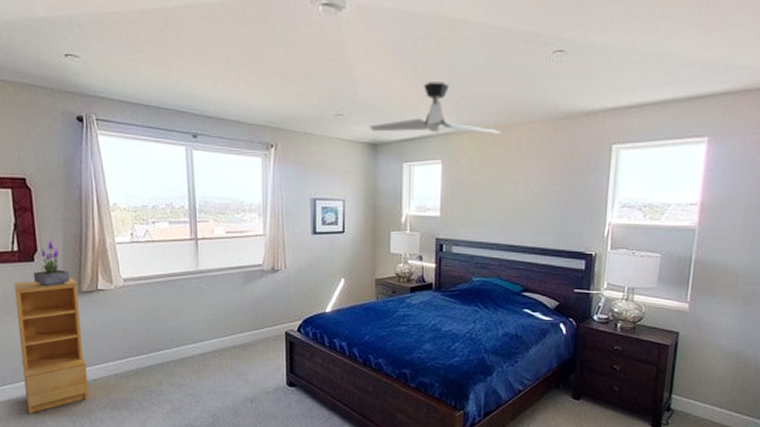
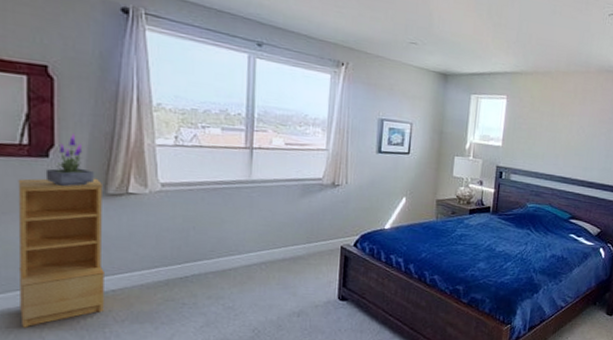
ceiling fan: present [368,81,501,134] -> none [441,24,561,79]

